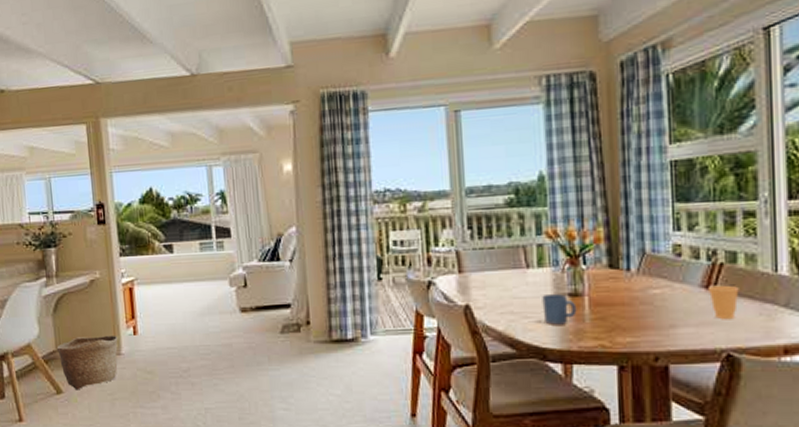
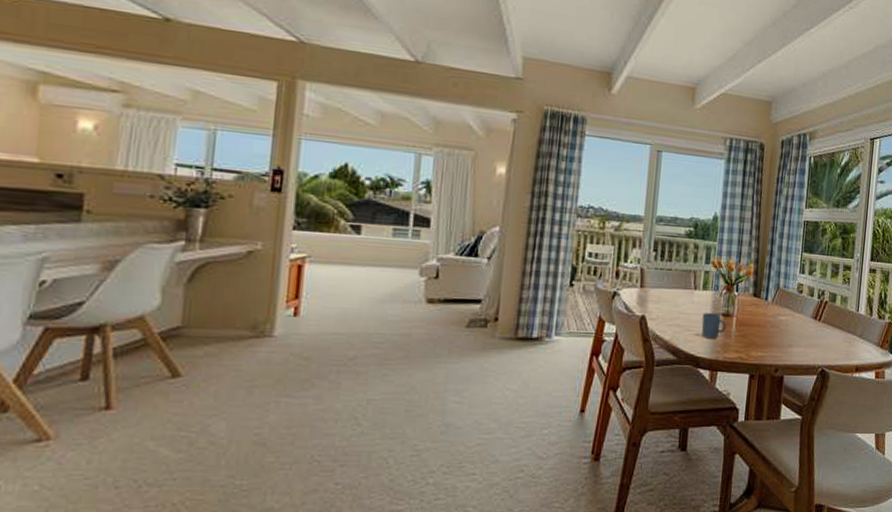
basket: present [56,335,118,390] -> none [182,313,272,375]
cup: present [709,285,739,319] -> none [816,317,835,343]

